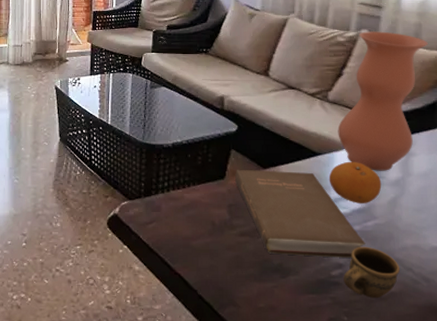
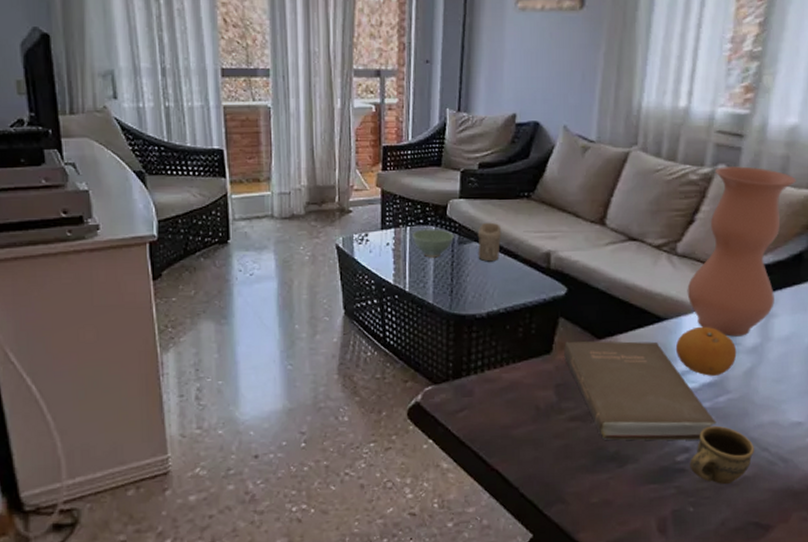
bowl: none [114,75,147,98] -> present [412,229,454,258]
candle: none [165,71,185,103] -> present [477,222,502,262]

